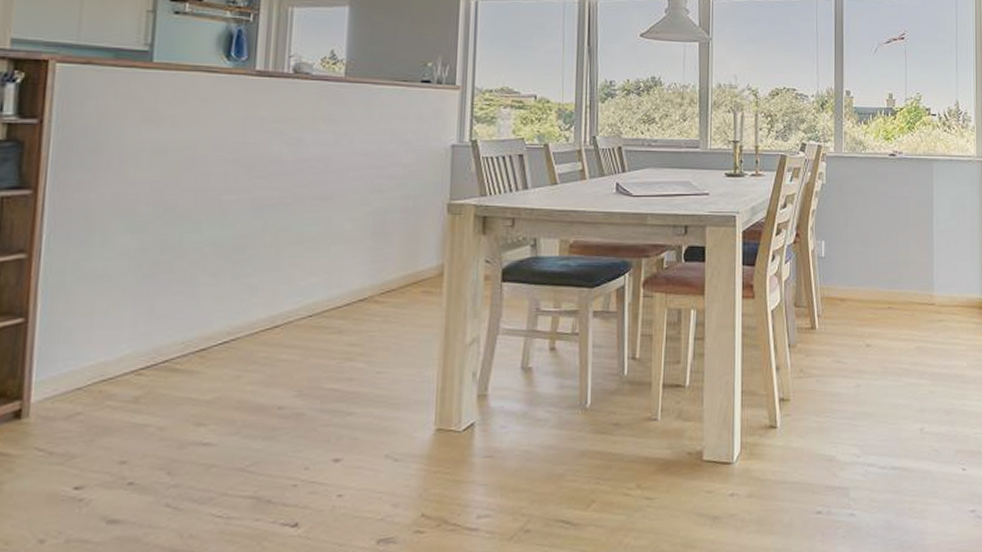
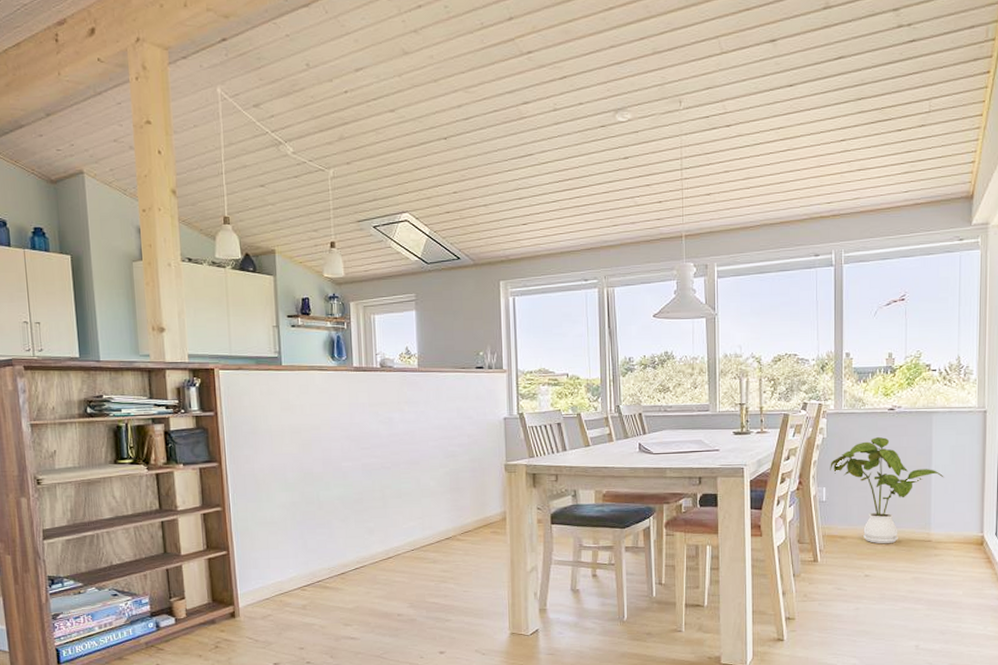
house plant: none [829,184,946,308] -> present [830,436,944,544]

